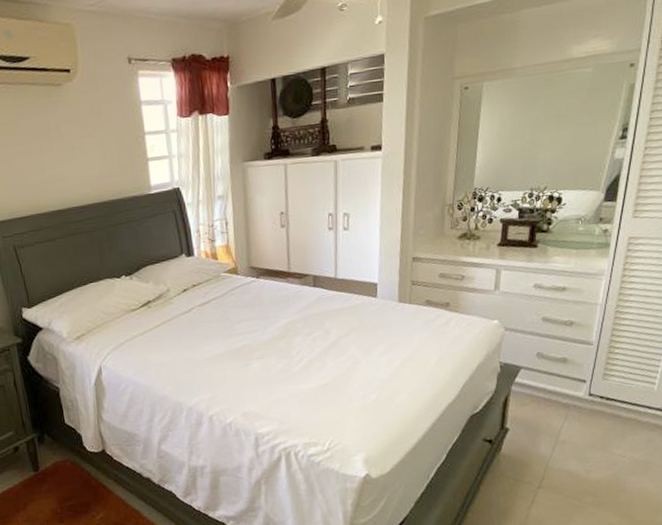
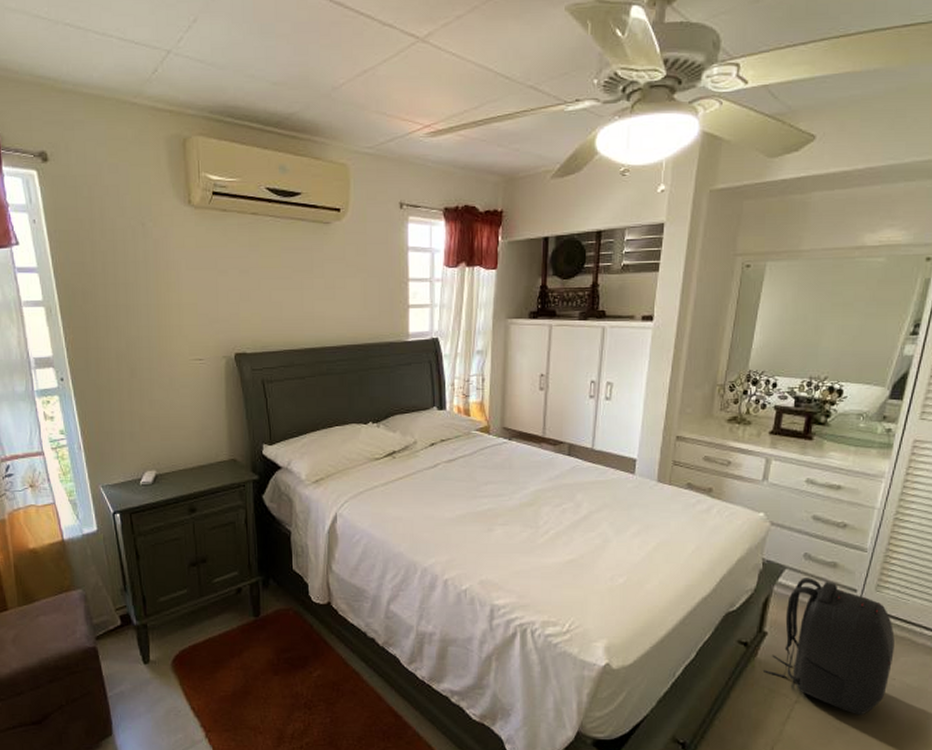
backpack: none [507,374,622,492] -> present [762,578,895,716]

